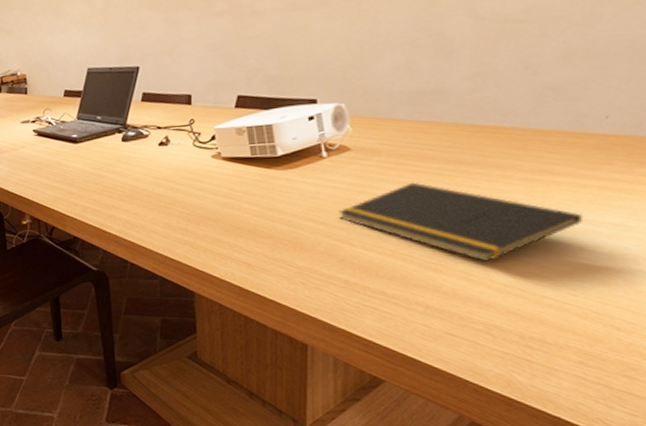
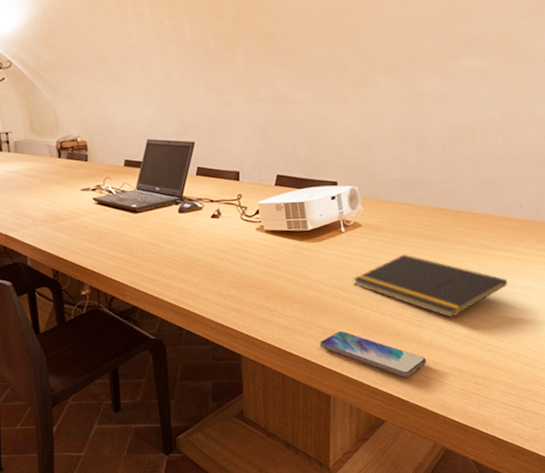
smartphone: none [293,271,448,331] -> present [319,331,427,377]

